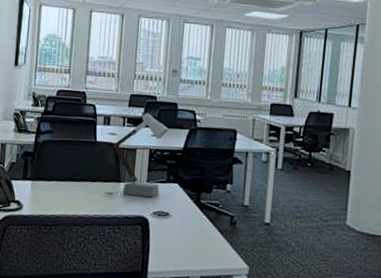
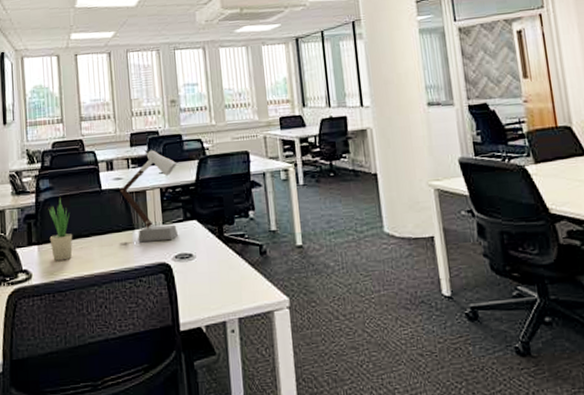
potted plant: none [43,141,64,198] -> present [48,196,73,261]

